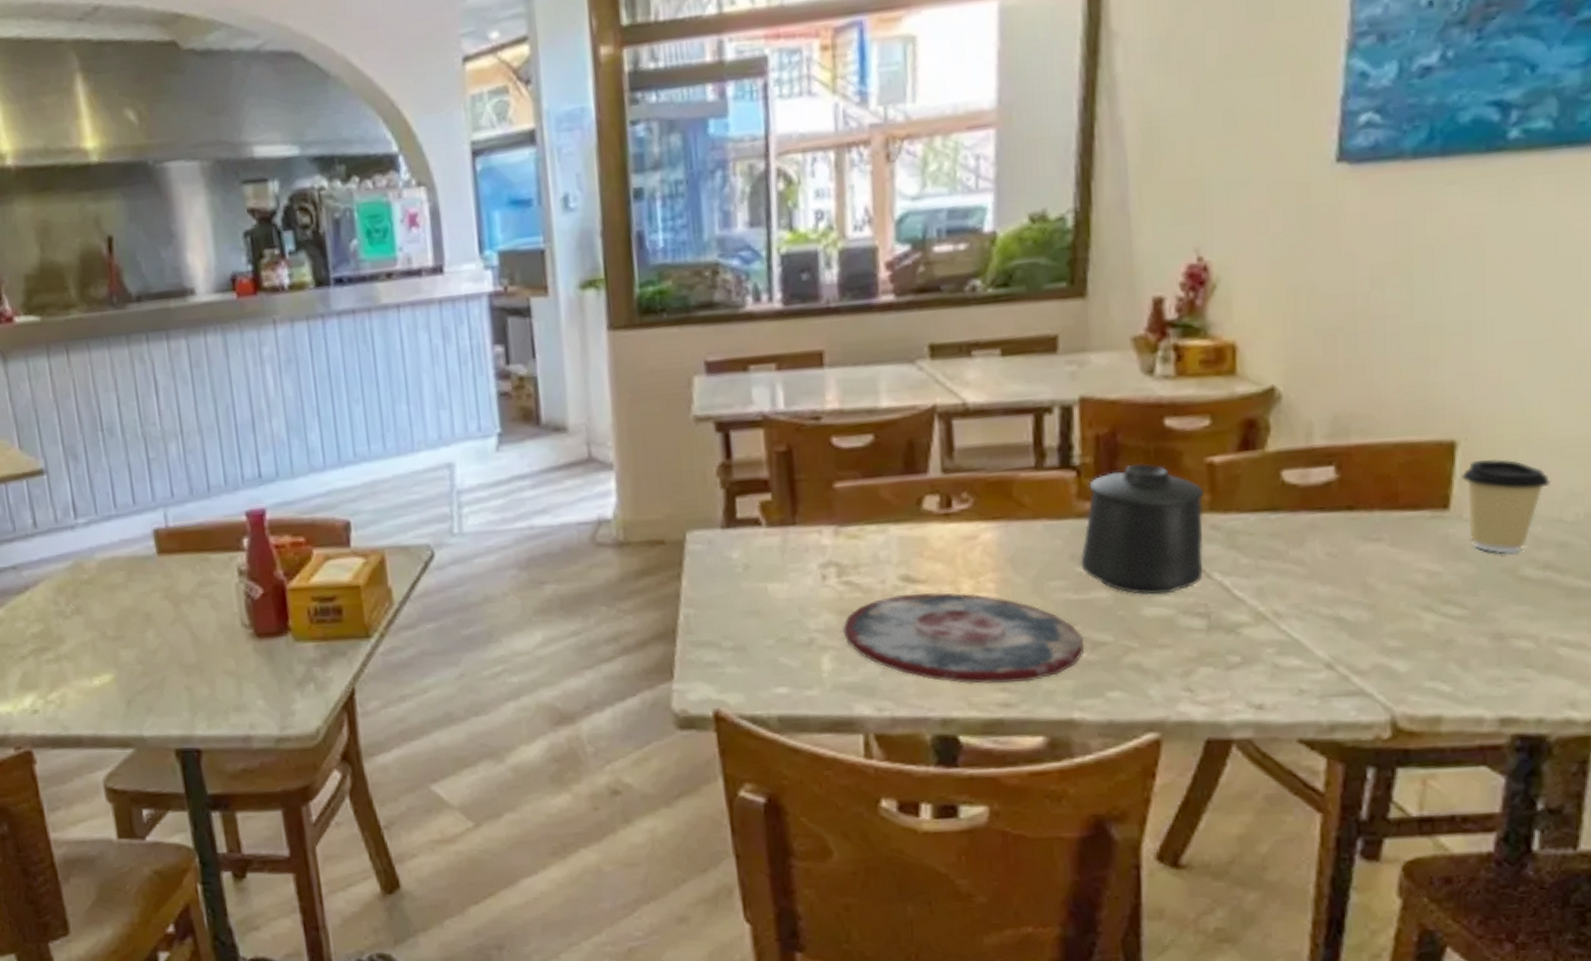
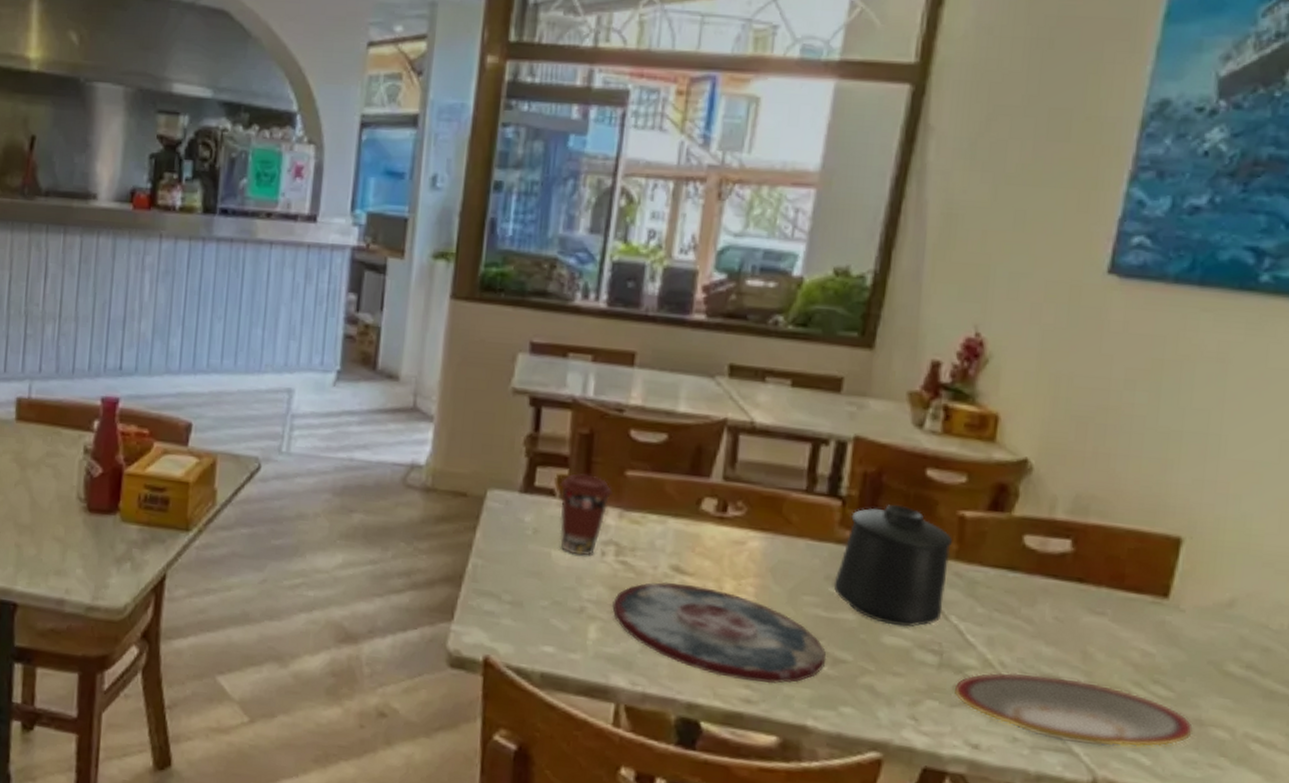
coffee cup: none [764,494,825,585] -> present [559,473,614,557]
plate: none [1227,615,1494,685] -> present [954,671,1194,748]
coffee cup: present [1462,459,1552,554] -> none [1183,559,1263,649]

